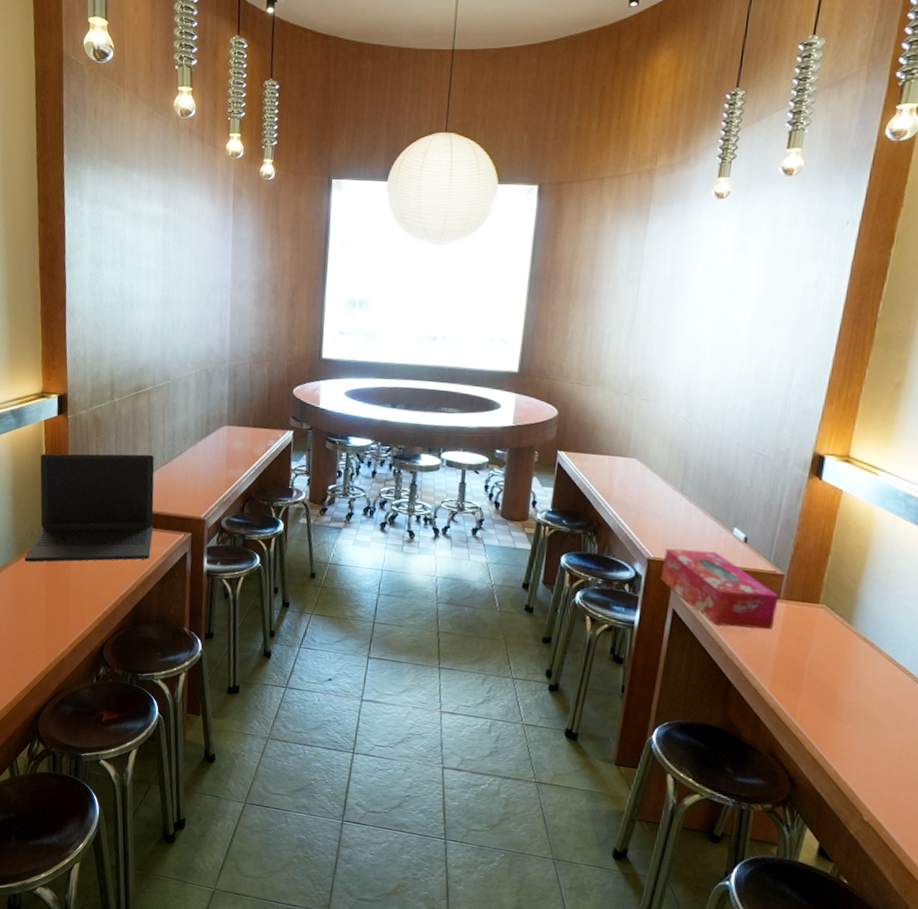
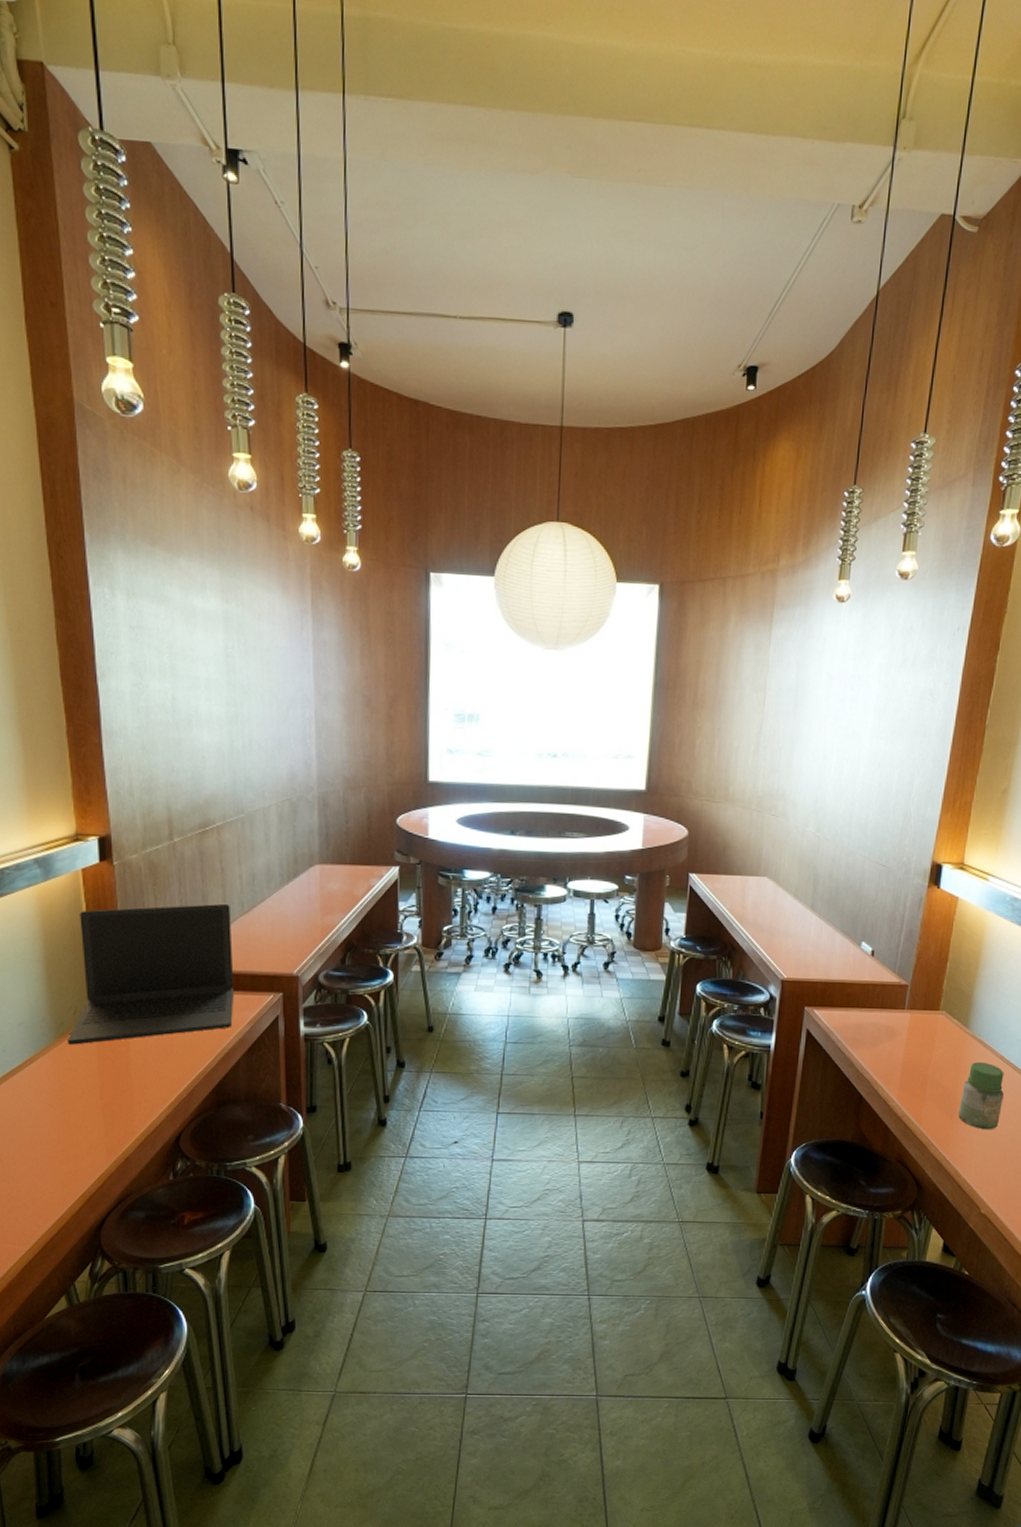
tissue box: present [661,548,779,630] -> none [794,967,904,1041]
jar: none [839,660,893,734] -> present [959,1061,1004,1130]

